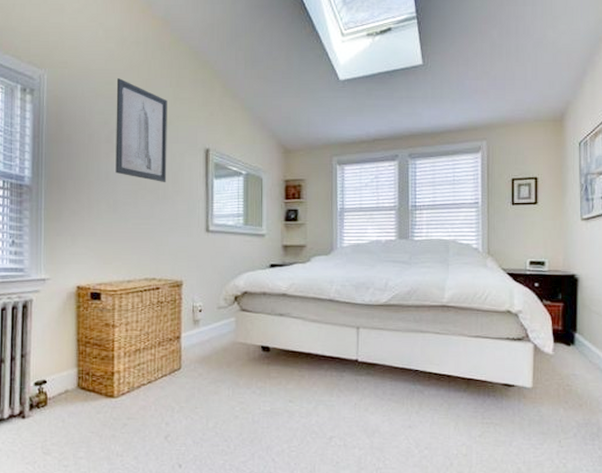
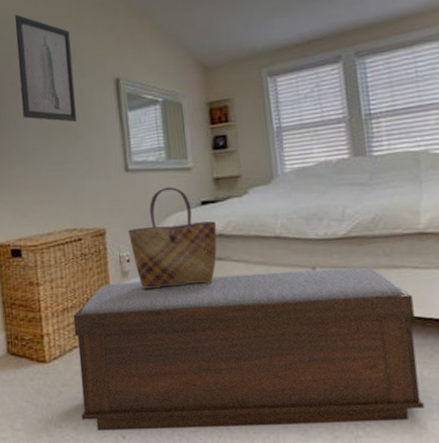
bench: none [142,329,432,460] -> present [73,267,424,431]
tote bag: none [203,249,282,337] -> present [128,187,217,290]

